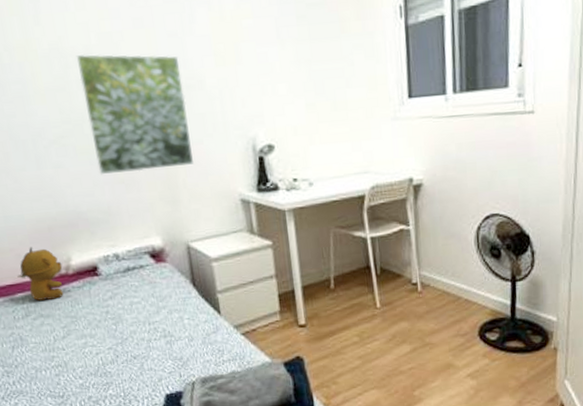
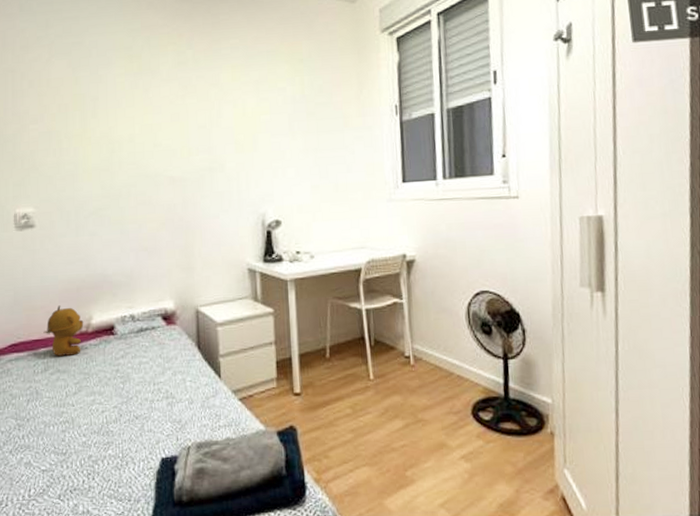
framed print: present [76,54,195,175] -> none [121,141,210,243]

